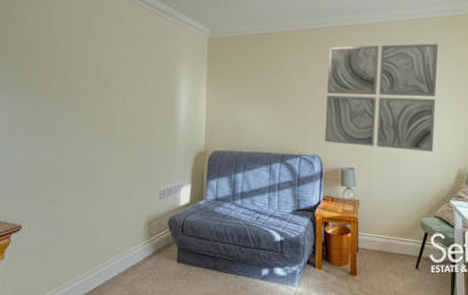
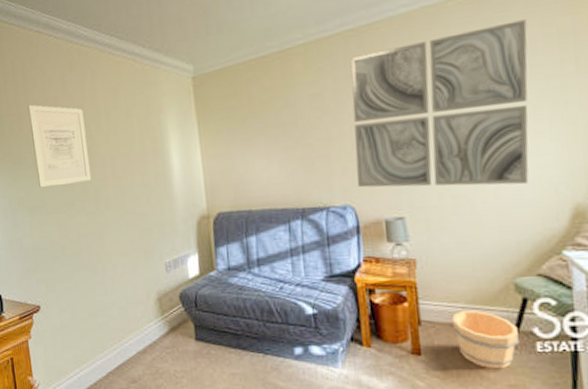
wall art: none [45,34,105,111] -> present [28,104,92,187]
bucket: none [378,240,421,286] -> present [451,310,519,369]

